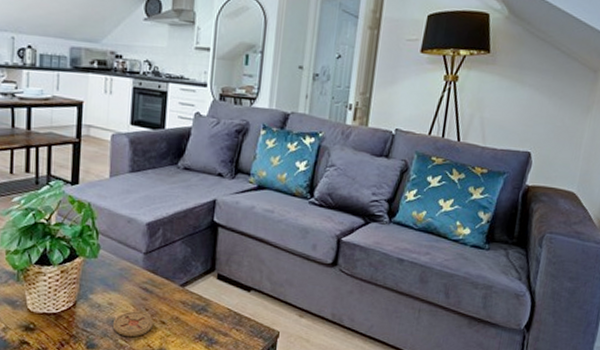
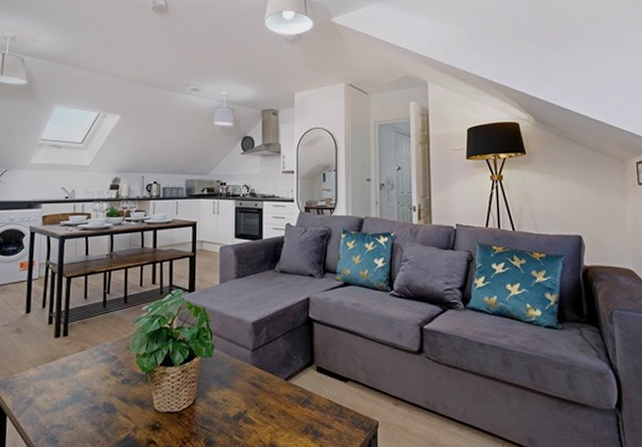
coaster: present [112,311,153,338] -> none [227,406,263,433]

